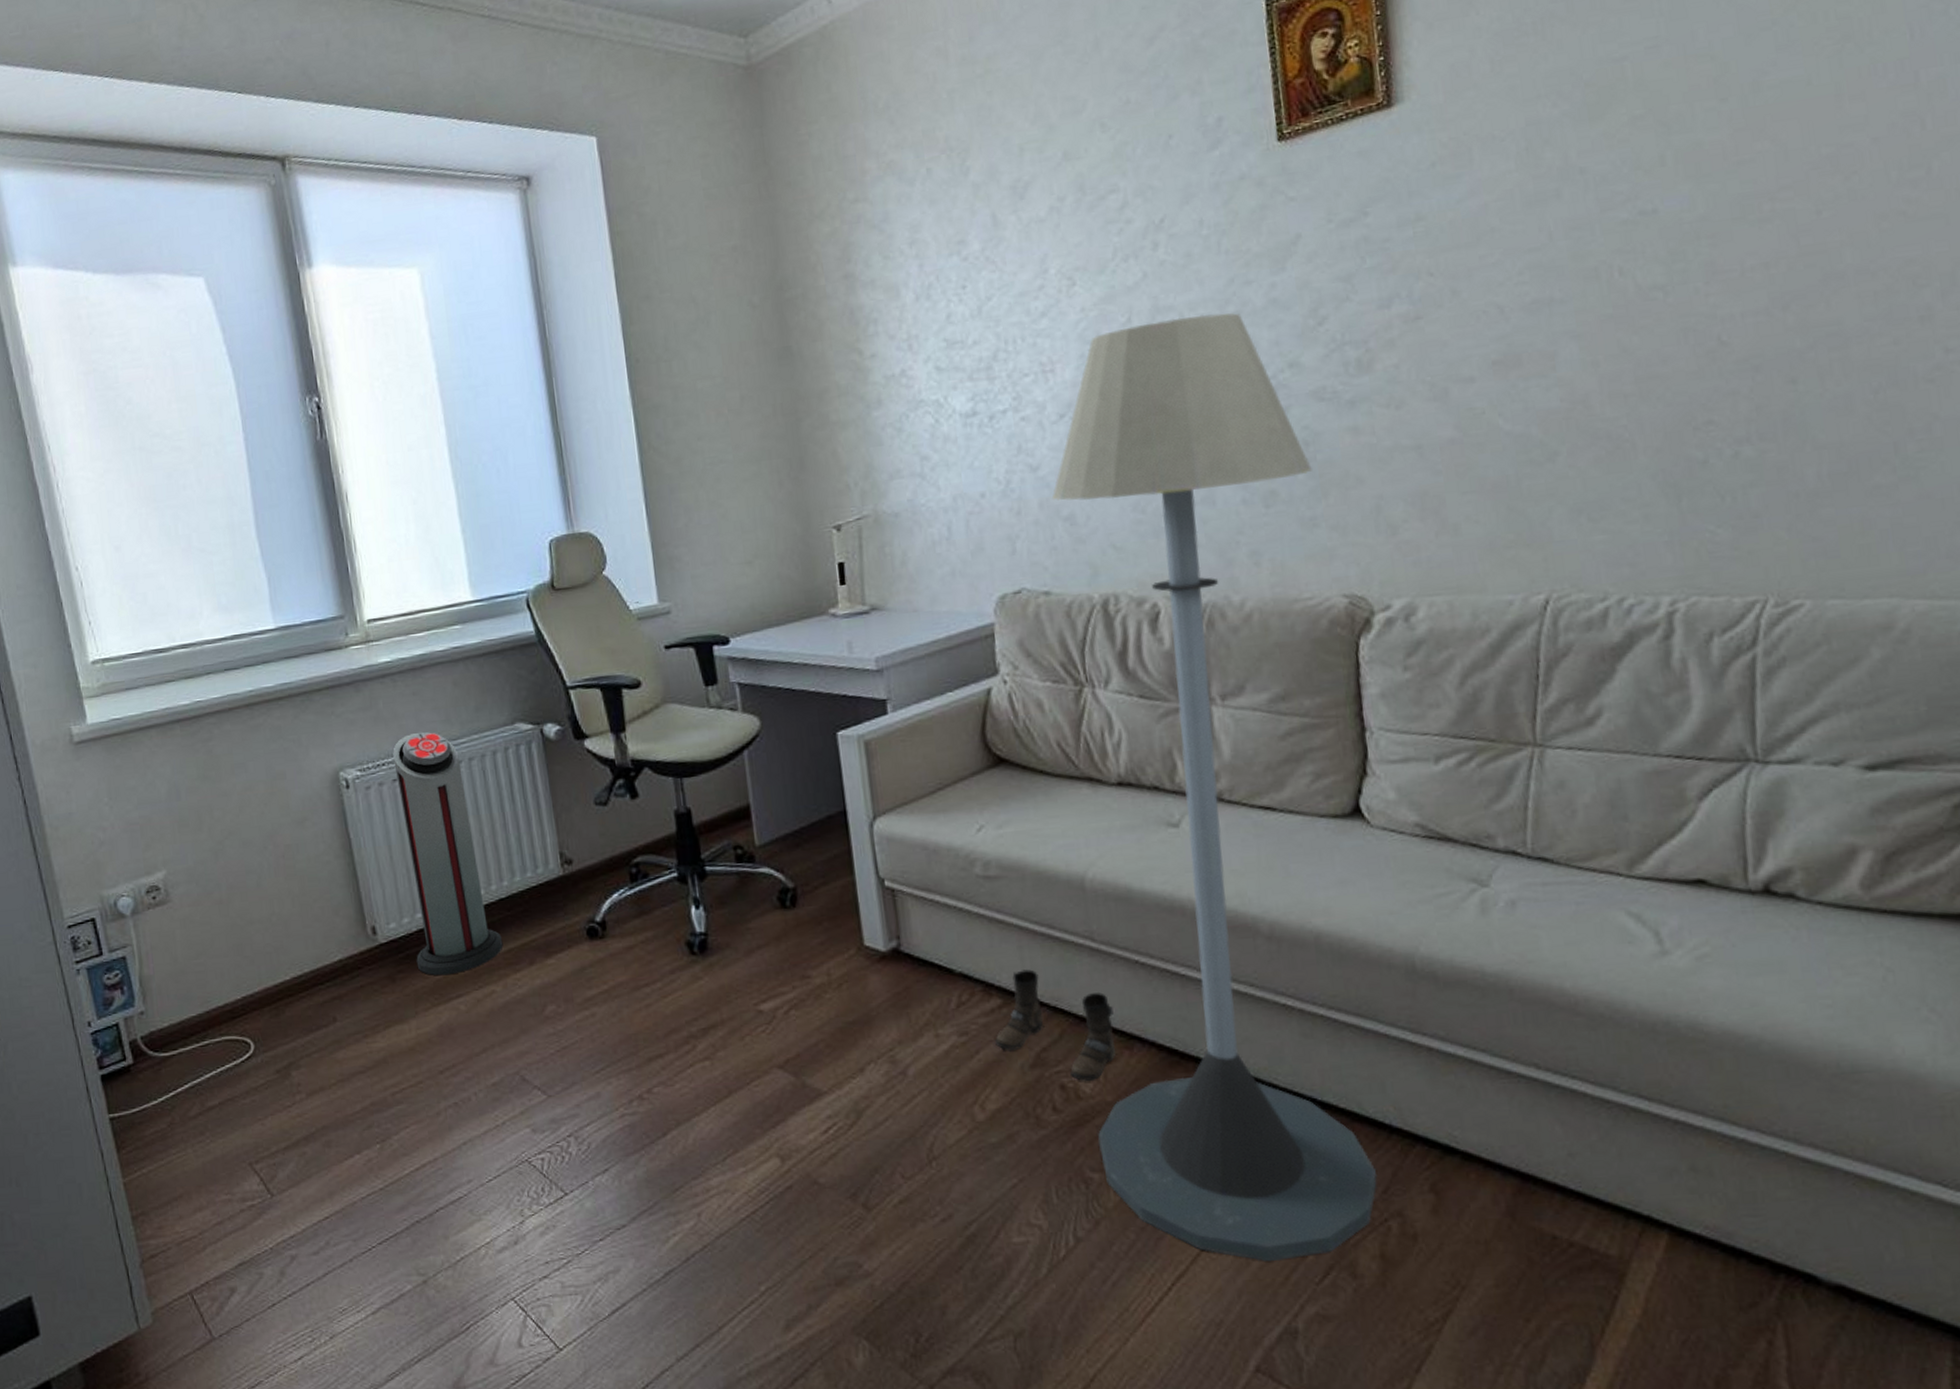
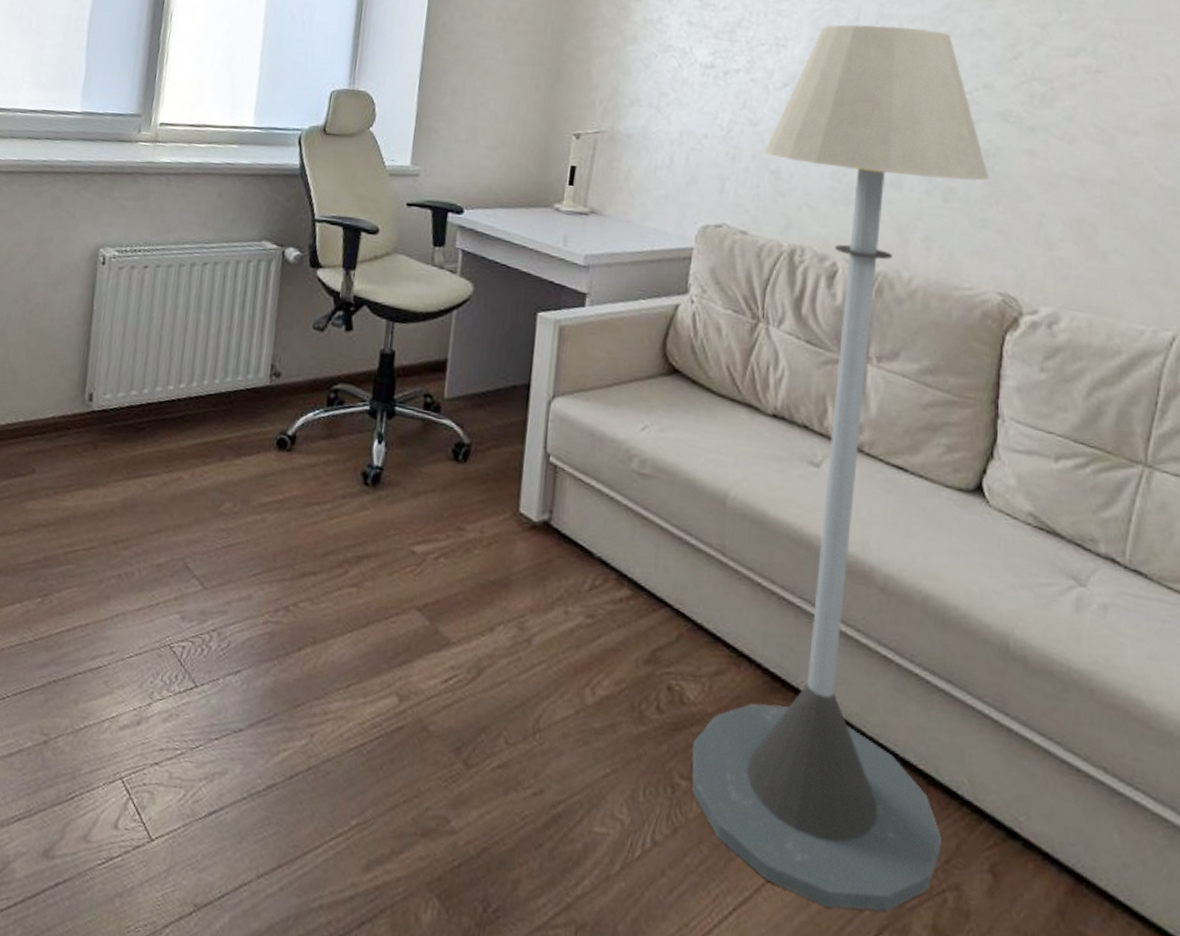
air purifier: present [392,731,503,976] -> none [119,229,207,454]
boots: present [995,969,1116,1081] -> none [617,567,730,689]

